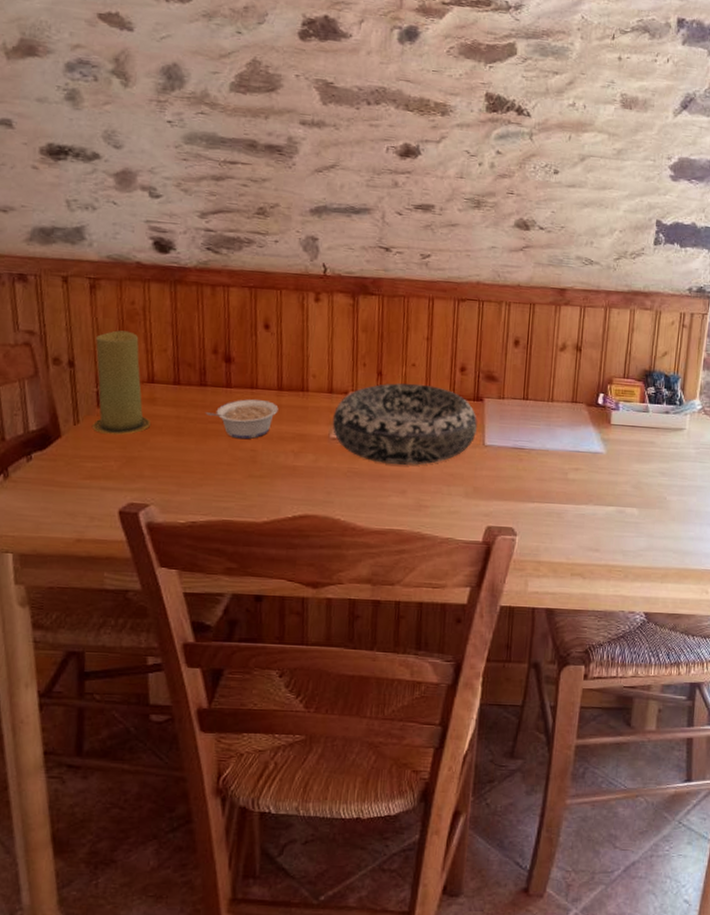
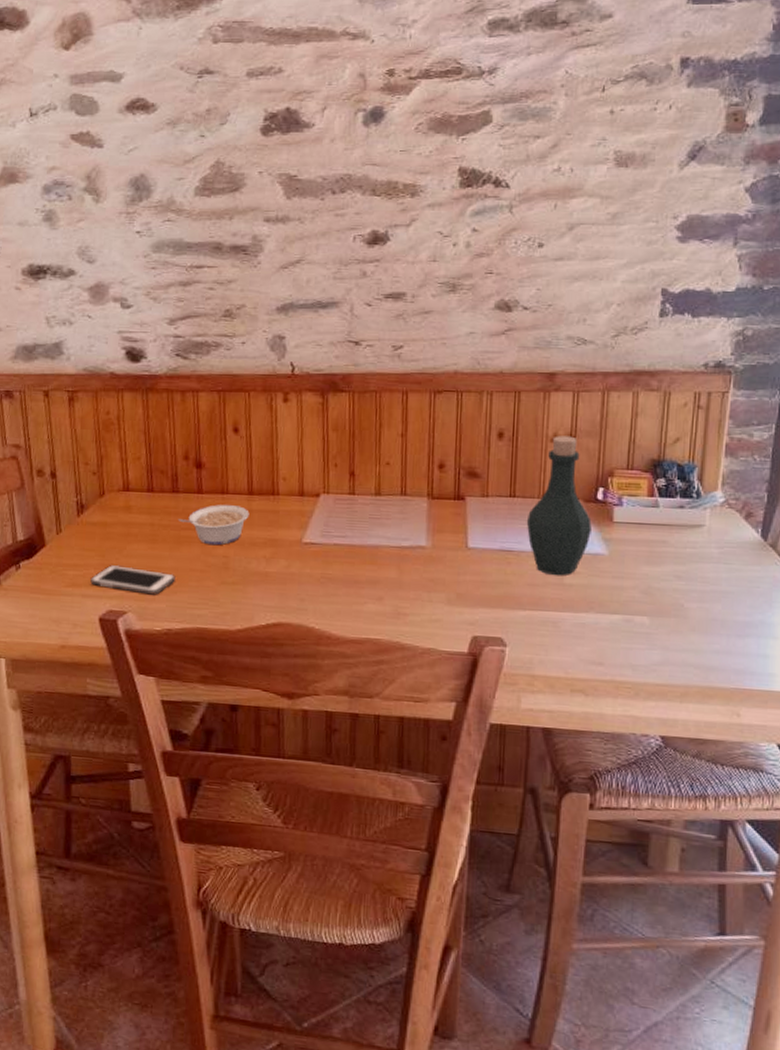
candle: present [91,330,150,436] -> none [72,440,127,544]
cell phone: none [110,457,201,488] -> present [90,565,175,595]
decorative bowl: present [332,383,477,465] -> none [304,483,459,570]
bottle: none [537,345,593,472] -> present [526,436,592,576]

